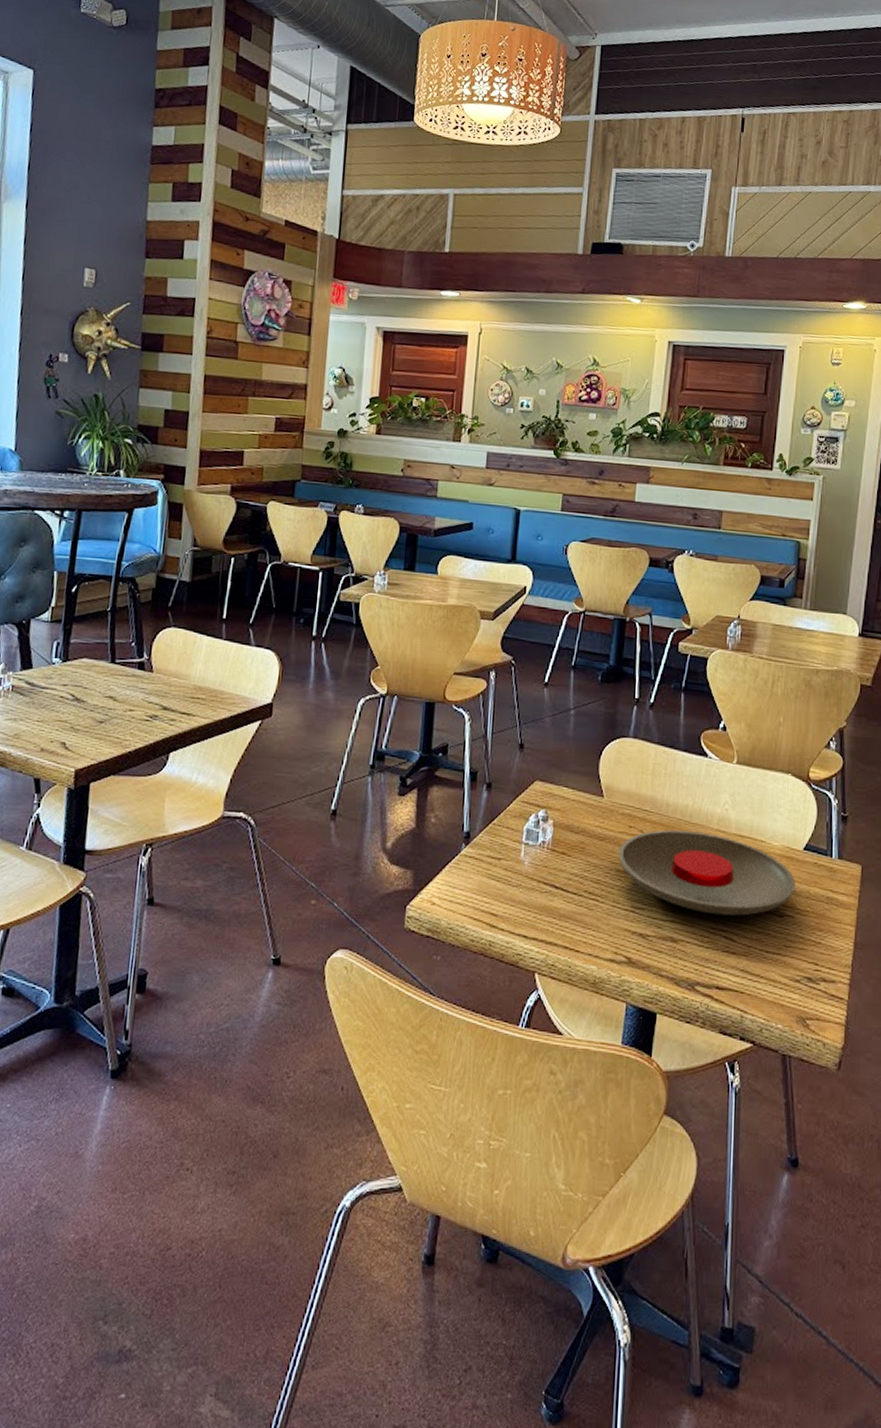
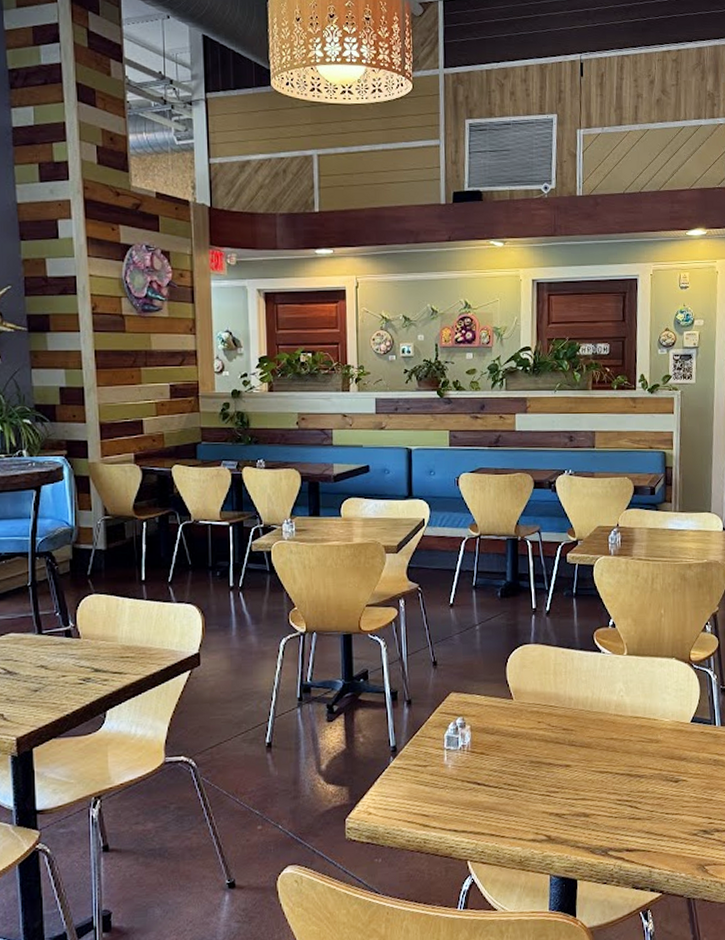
plate: present [618,830,795,916] -> none [530,718,687,789]

